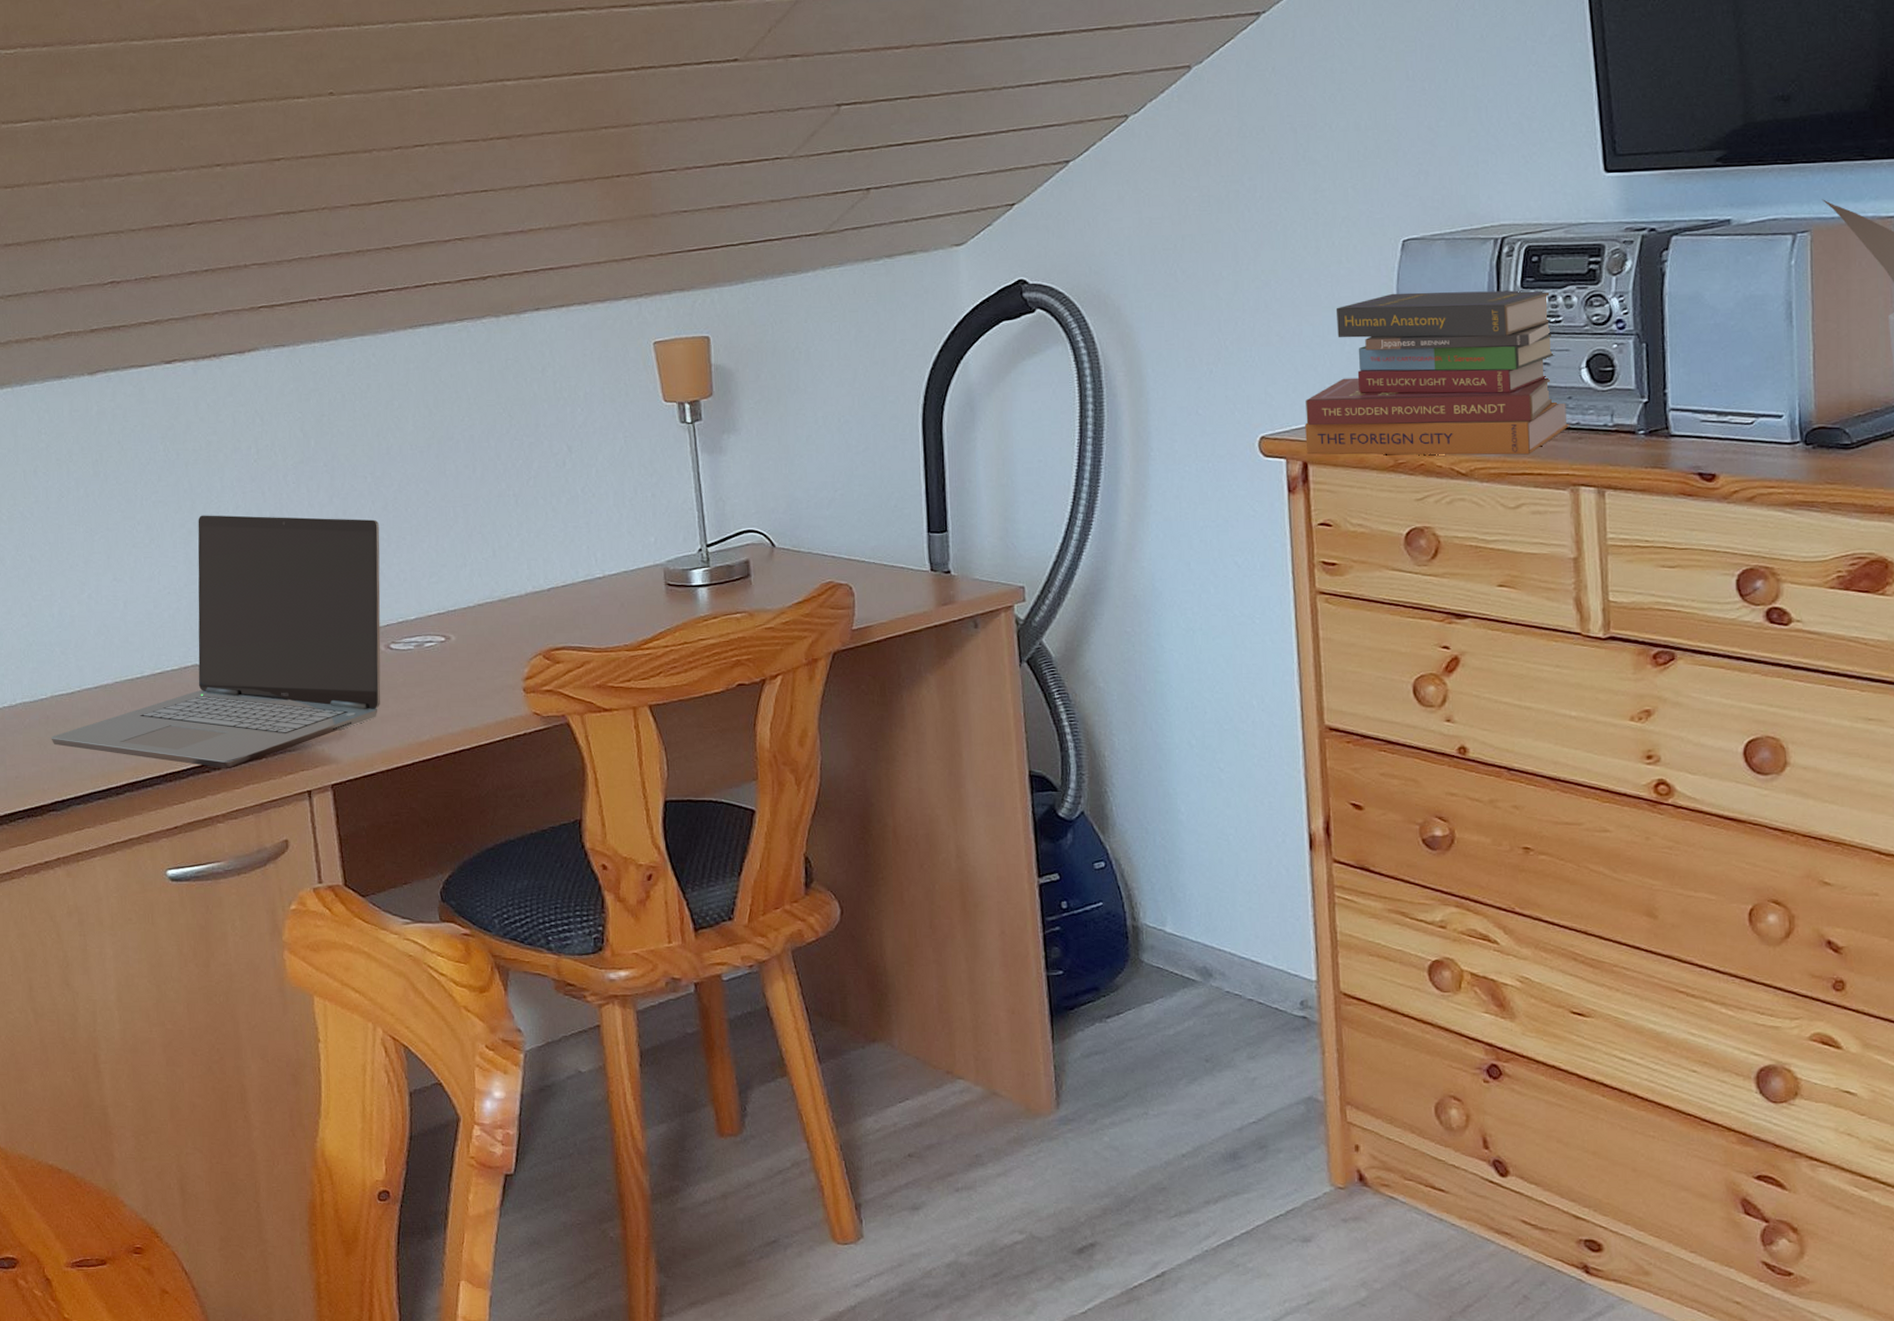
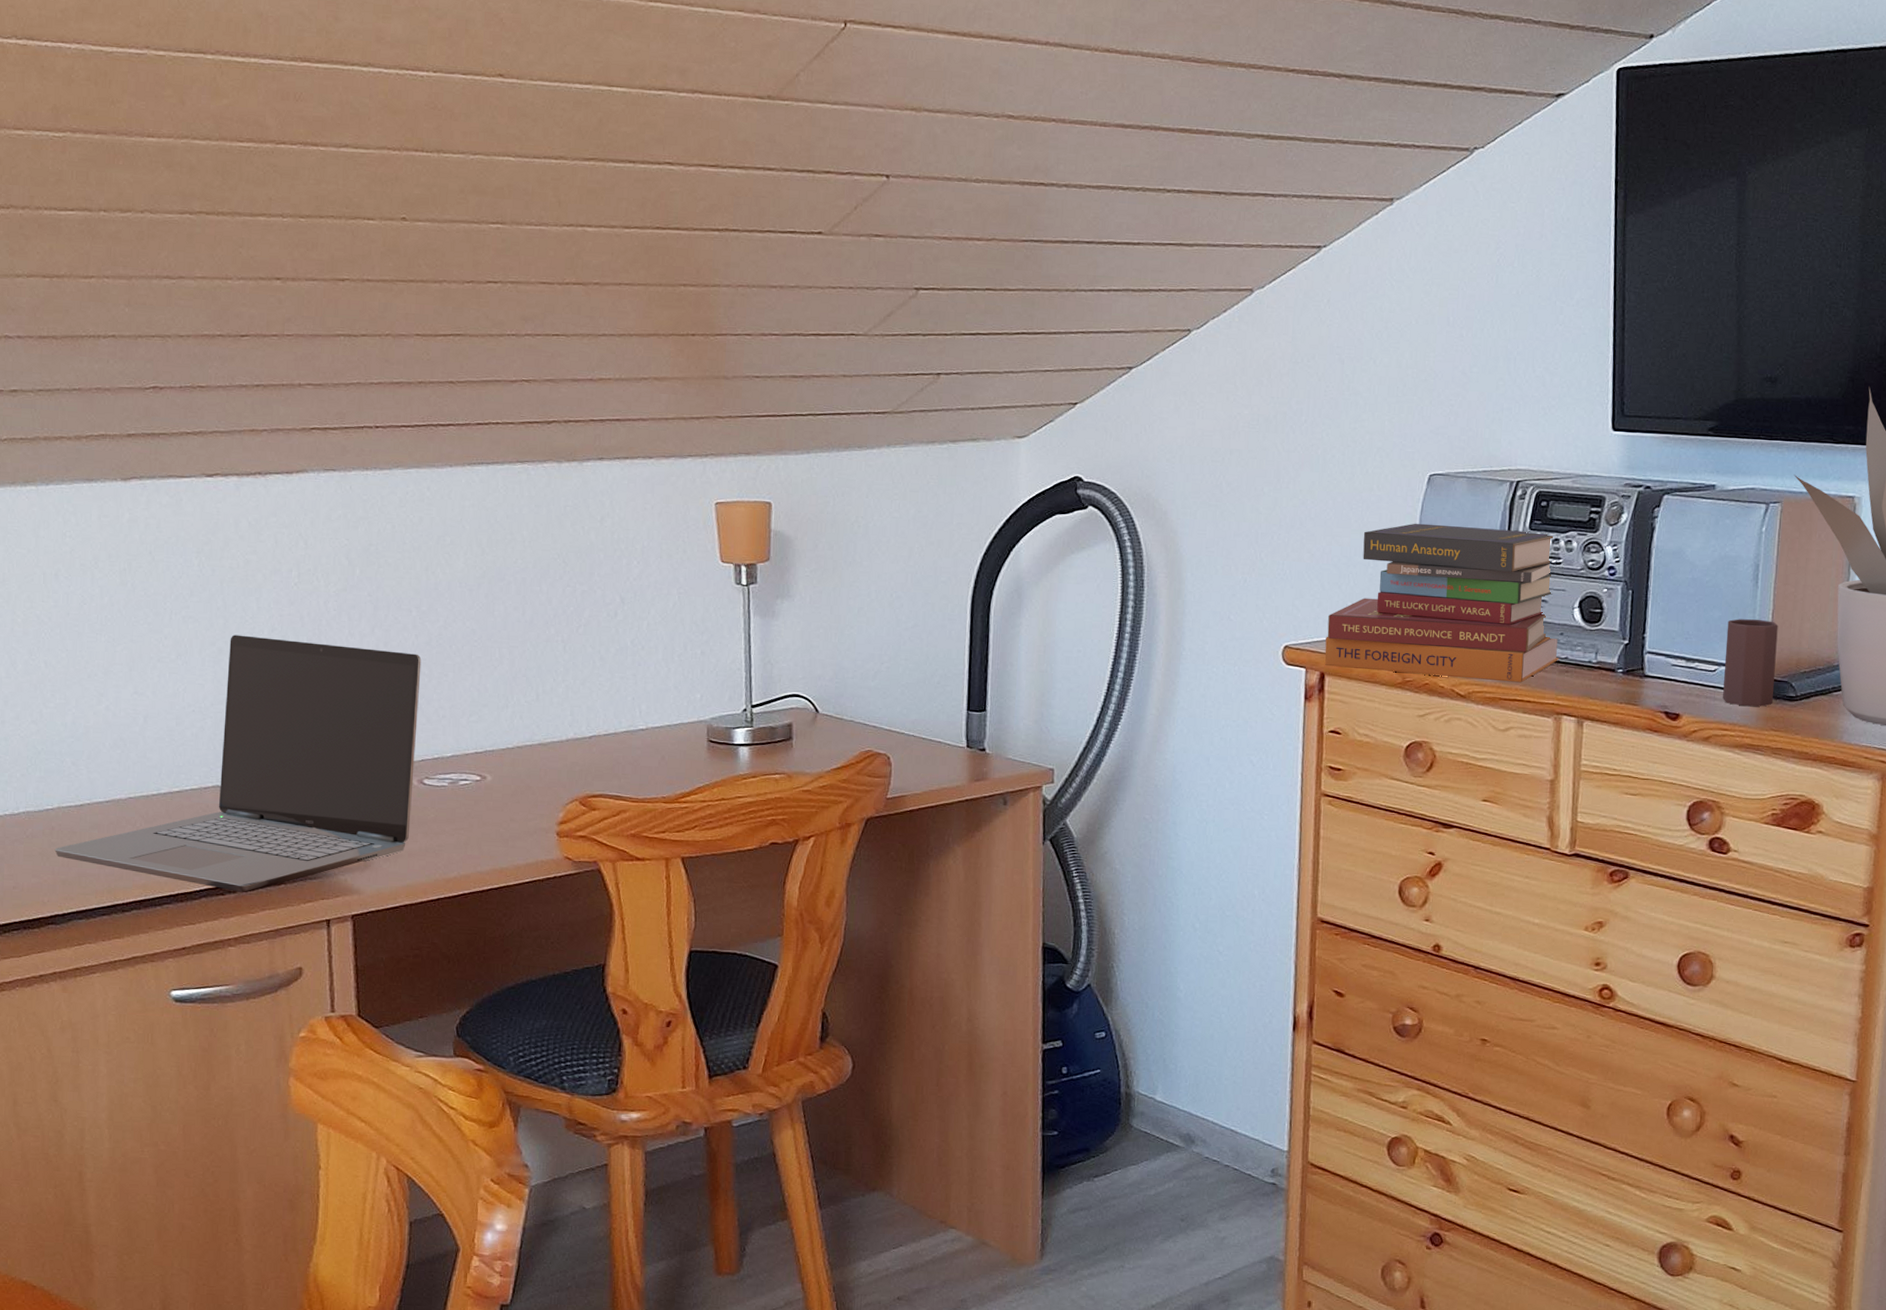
cup: none [1761,362,1824,459] -> present [1723,619,1778,707]

